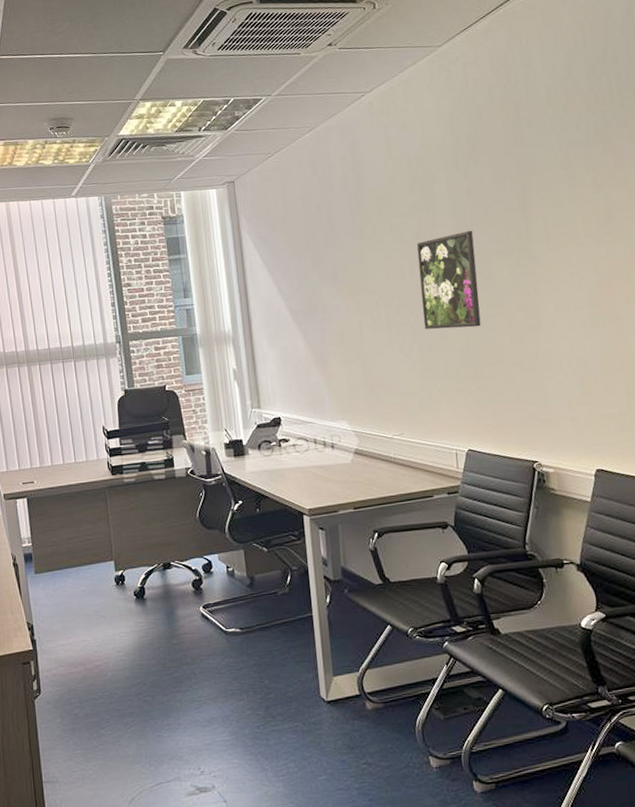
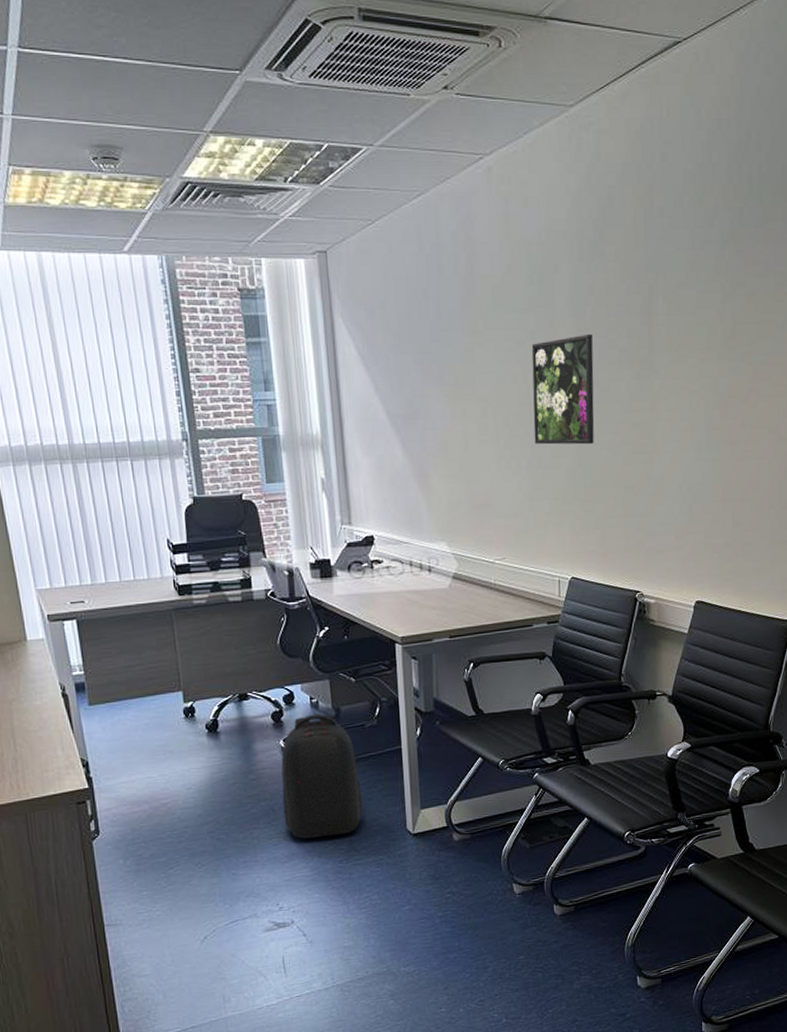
backpack: none [201,581,277,703] -> present [281,713,363,839]

